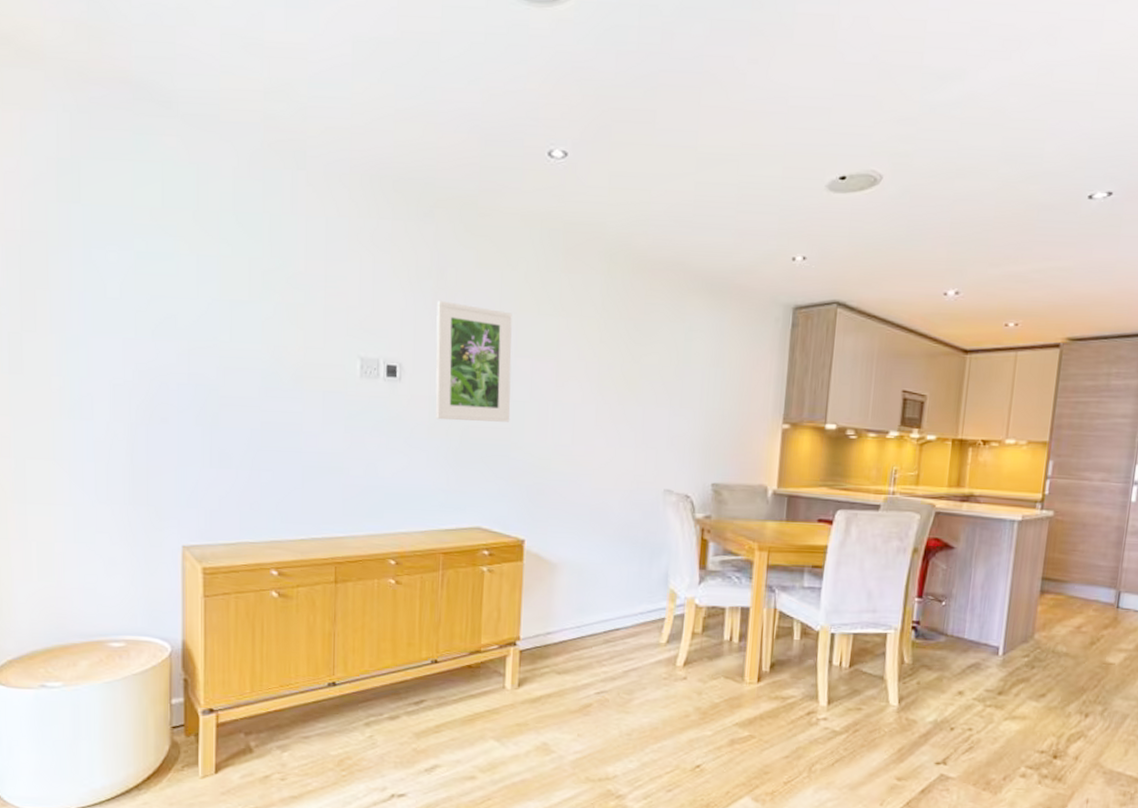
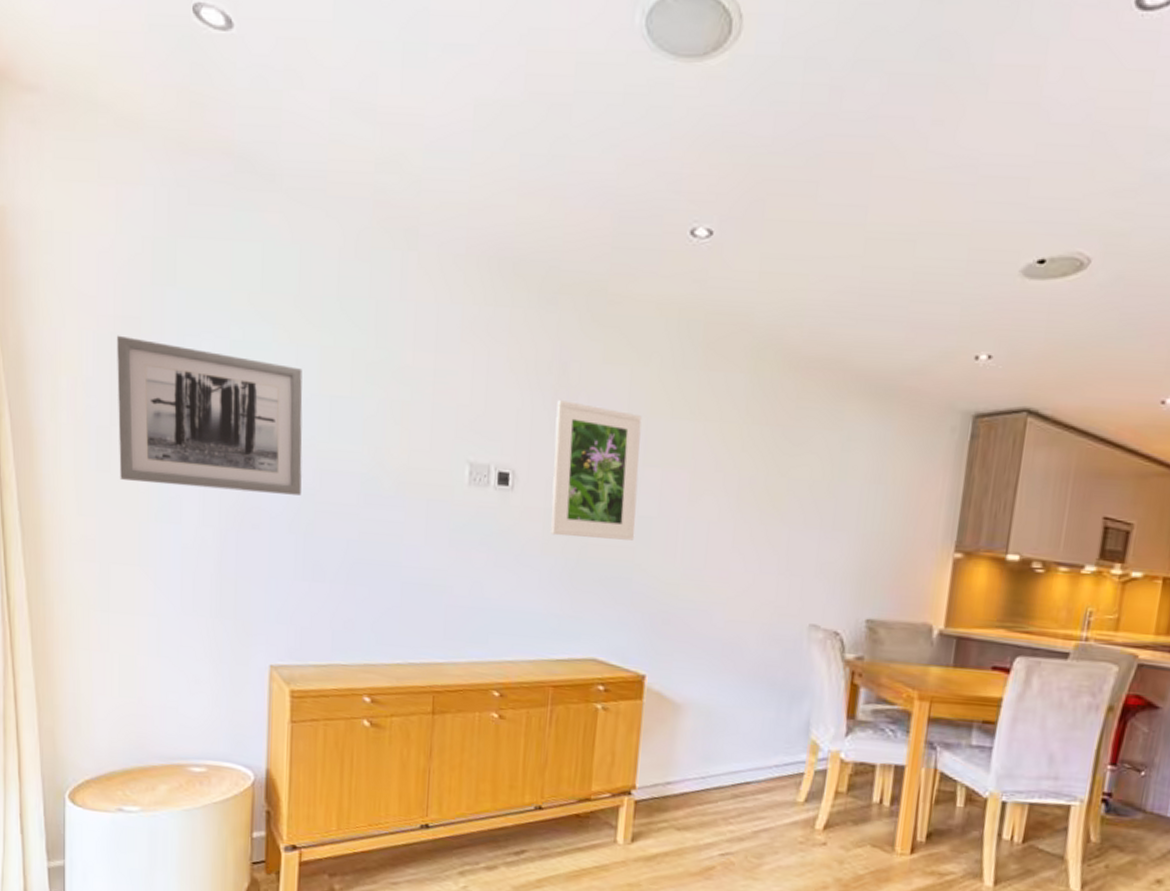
wall art: none [25,248,206,391] -> present [117,335,303,495]

